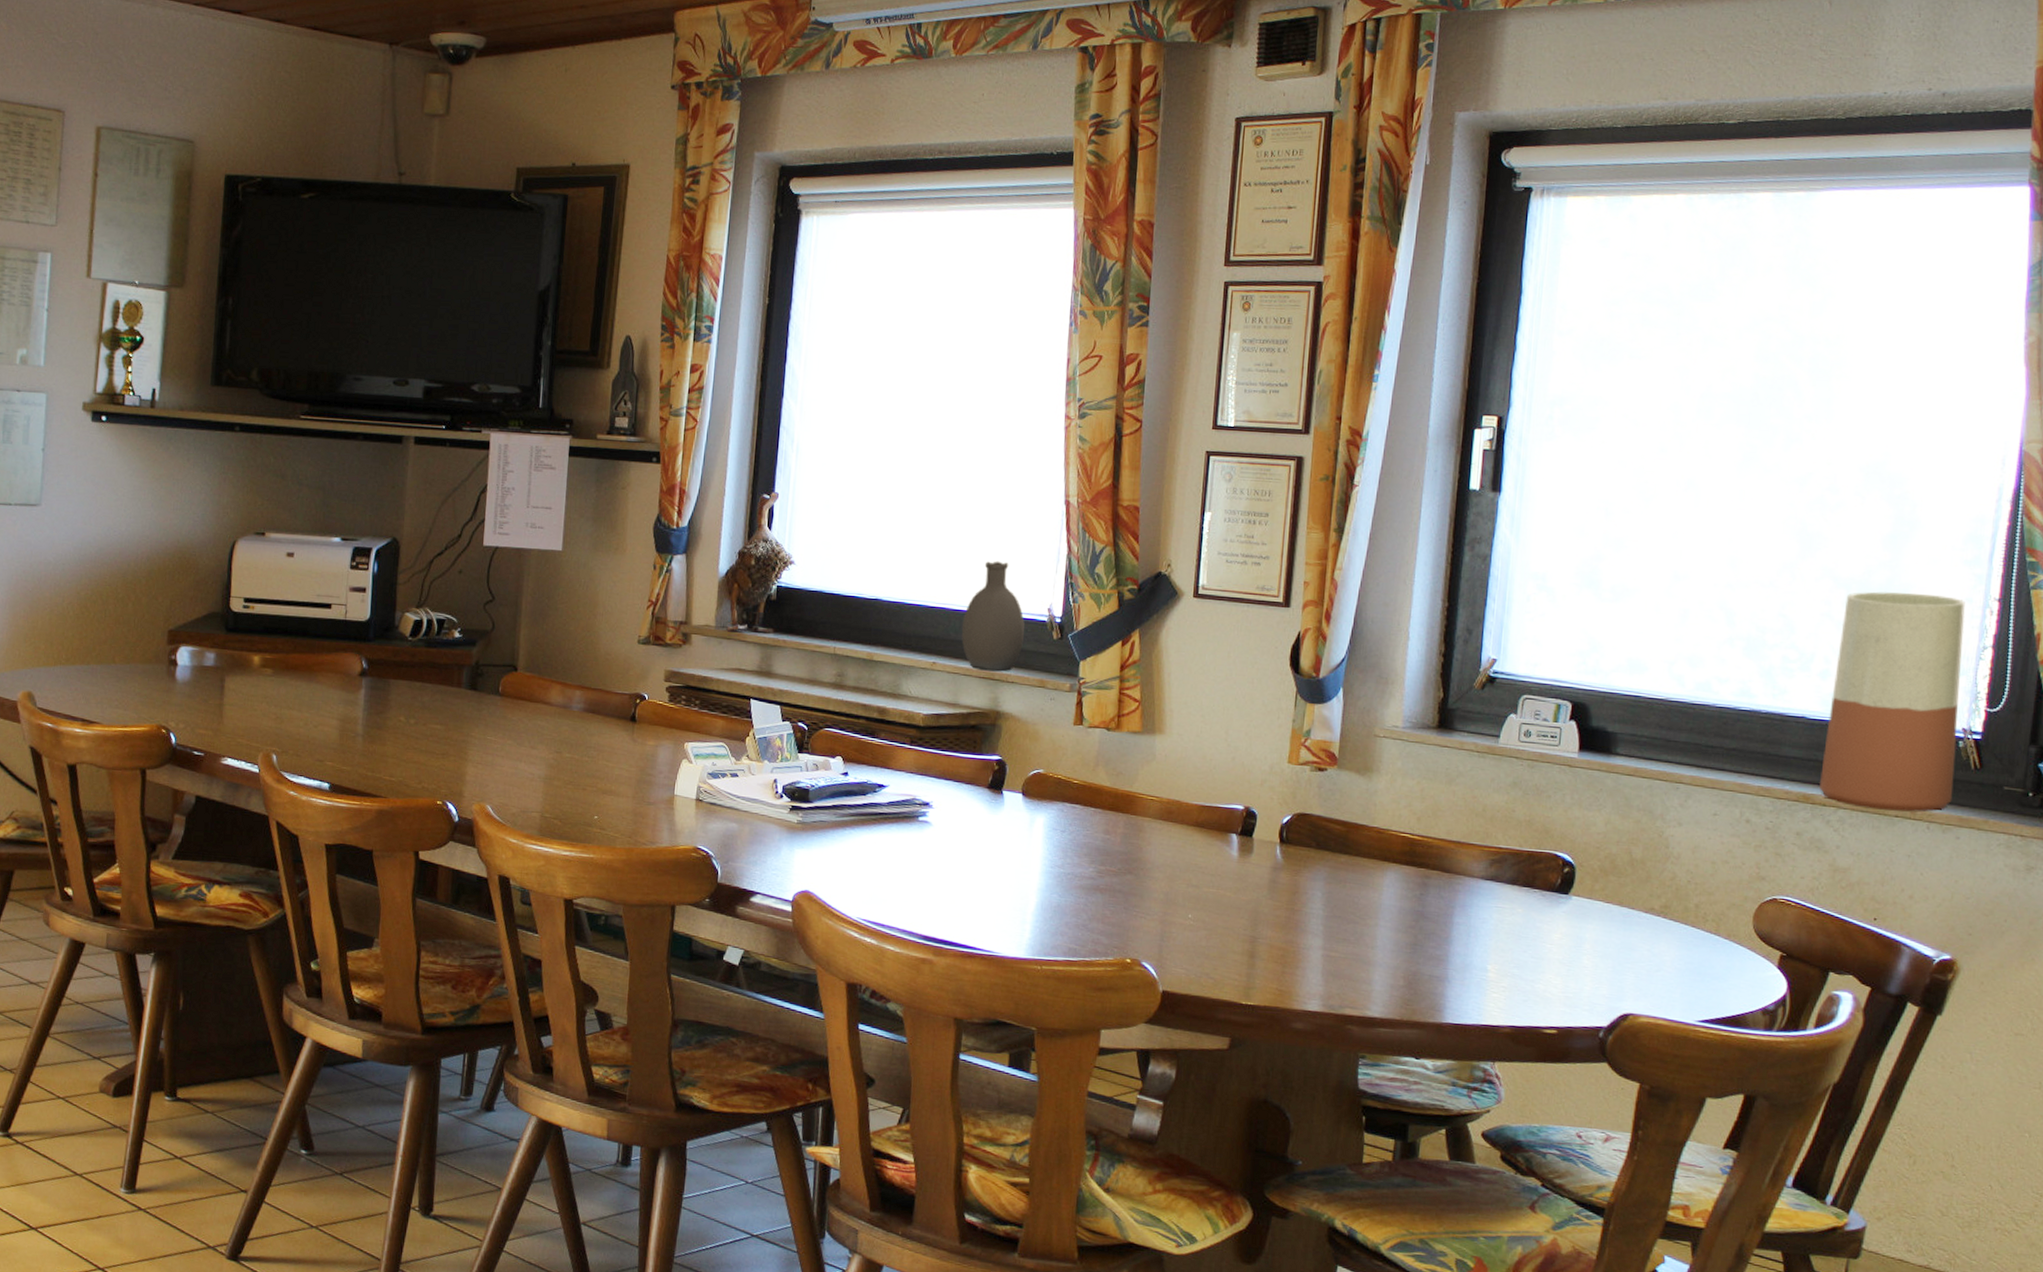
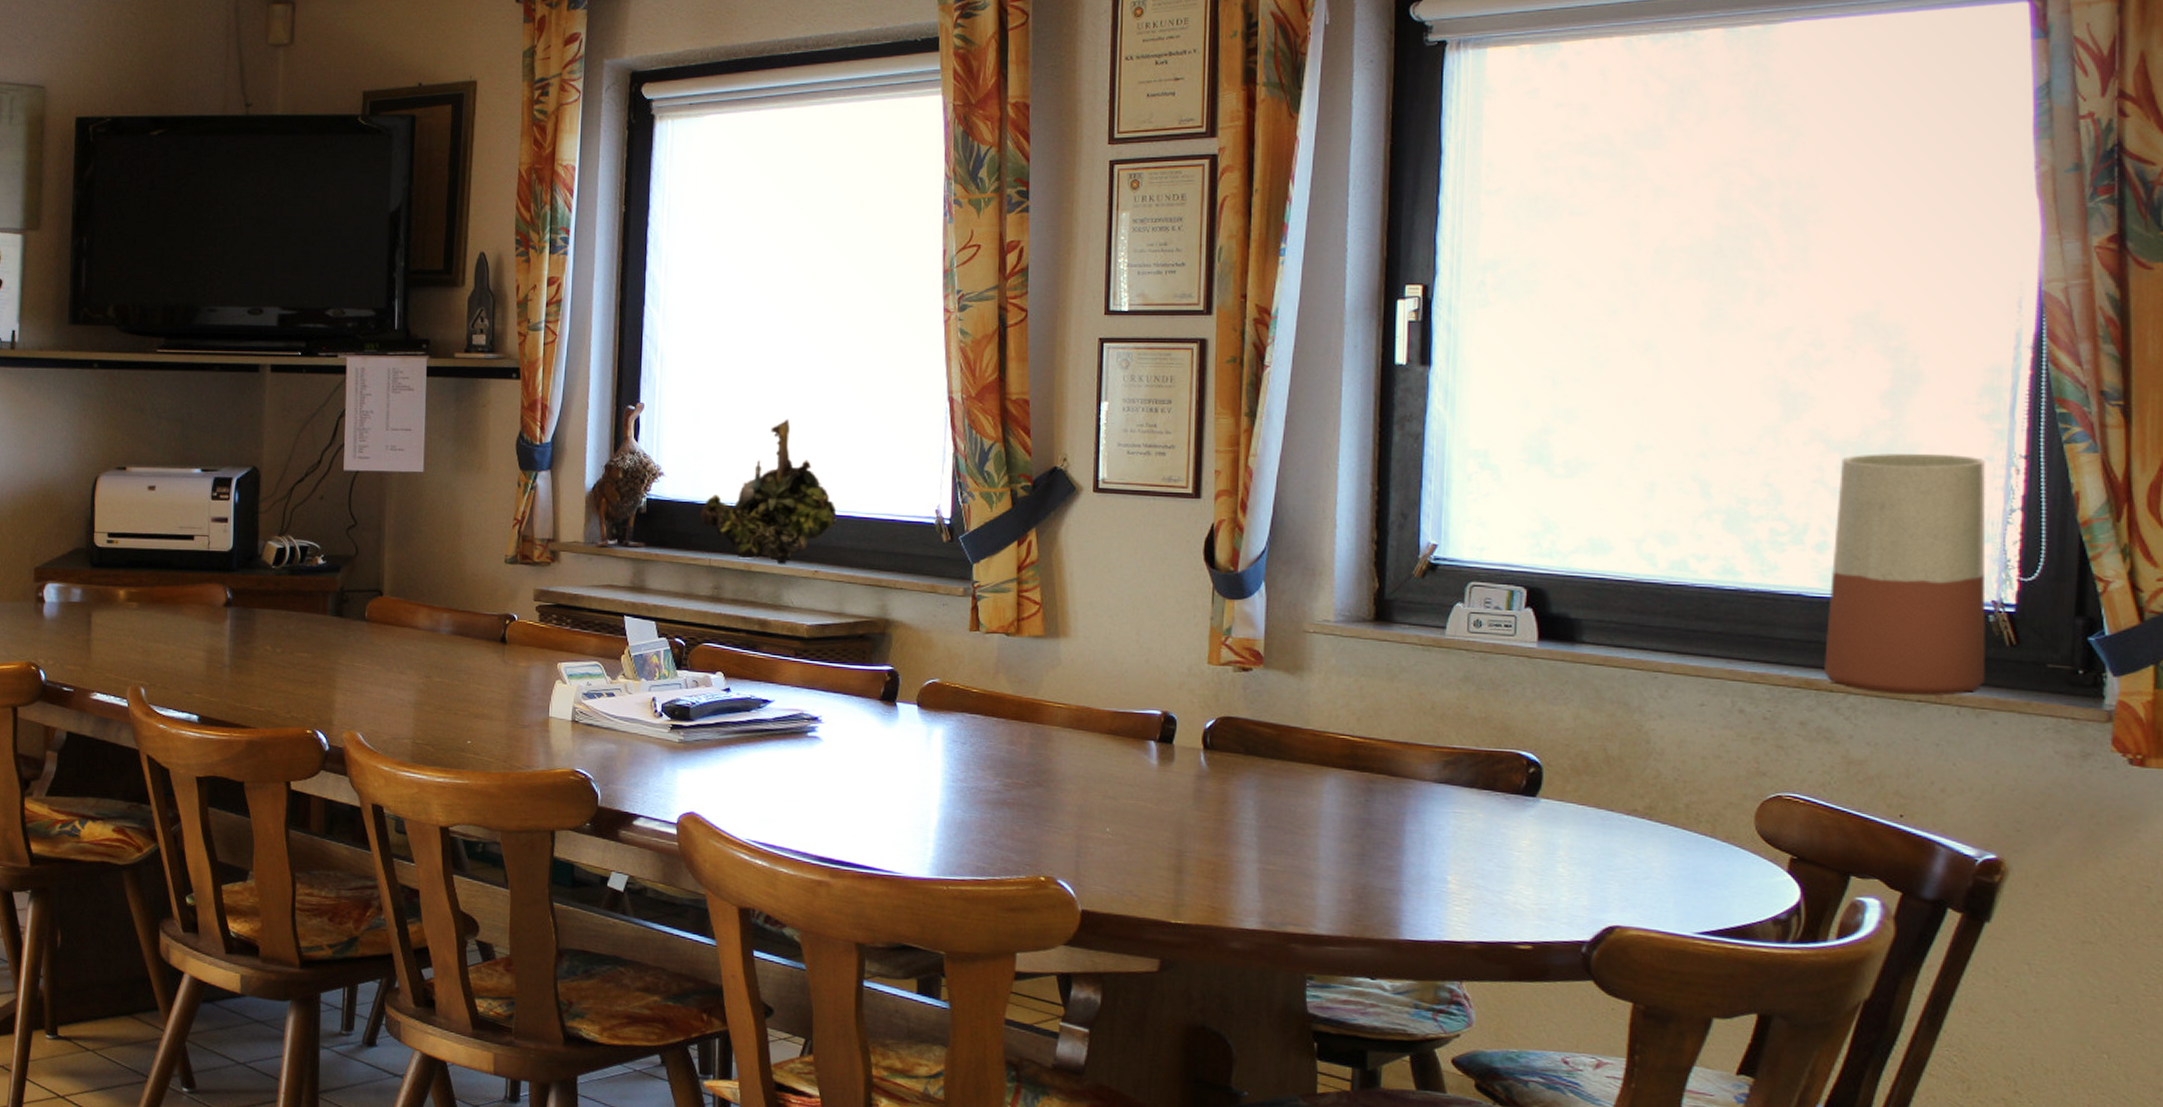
plant: none [827,514,956,655] -> present [700,418,837,564]
decorative vase: present [962,561,1025,672] -> none [844,463,911,579]

